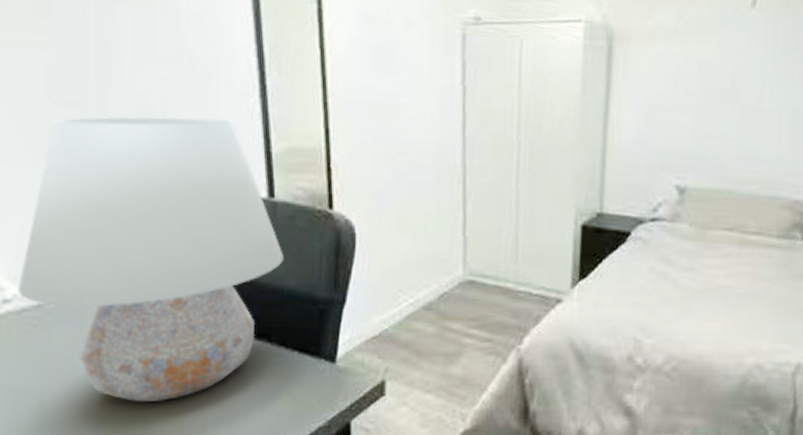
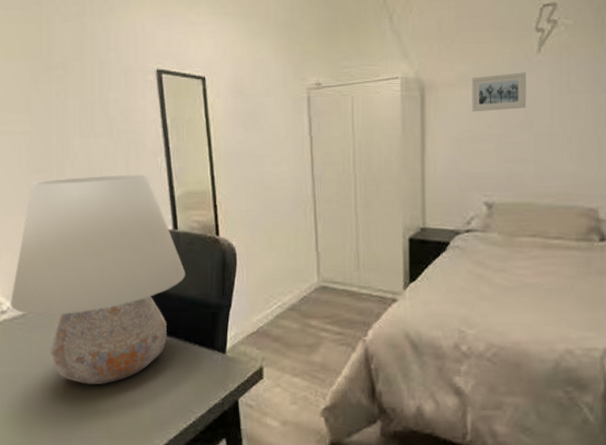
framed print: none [669,29,736,74] -> present [471,72,527,112]

